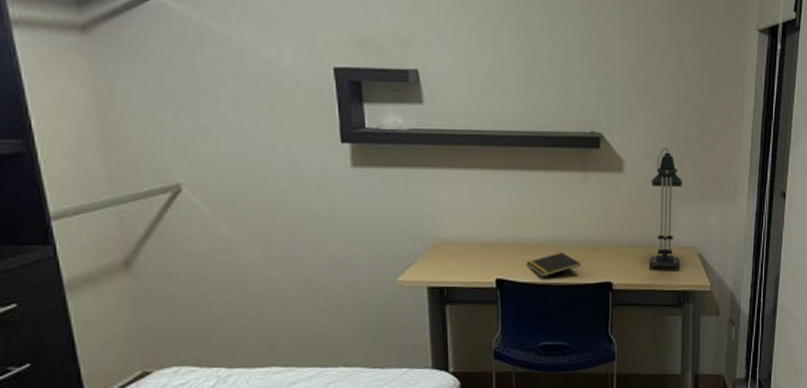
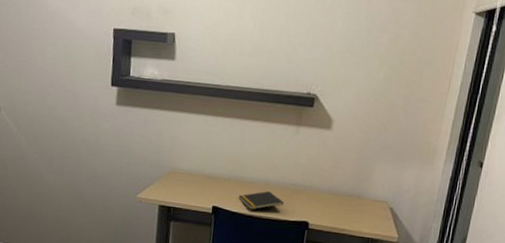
desk lamp: present [648,148,682,269] -> none [343,112,384,218]

